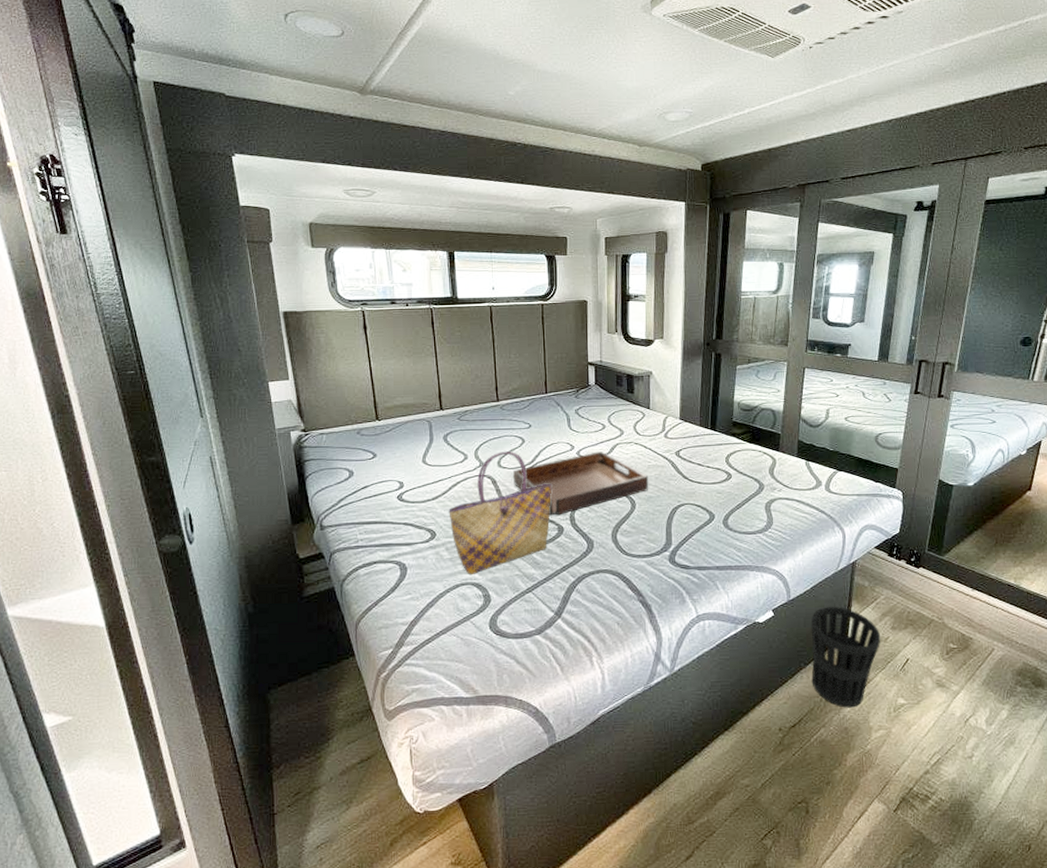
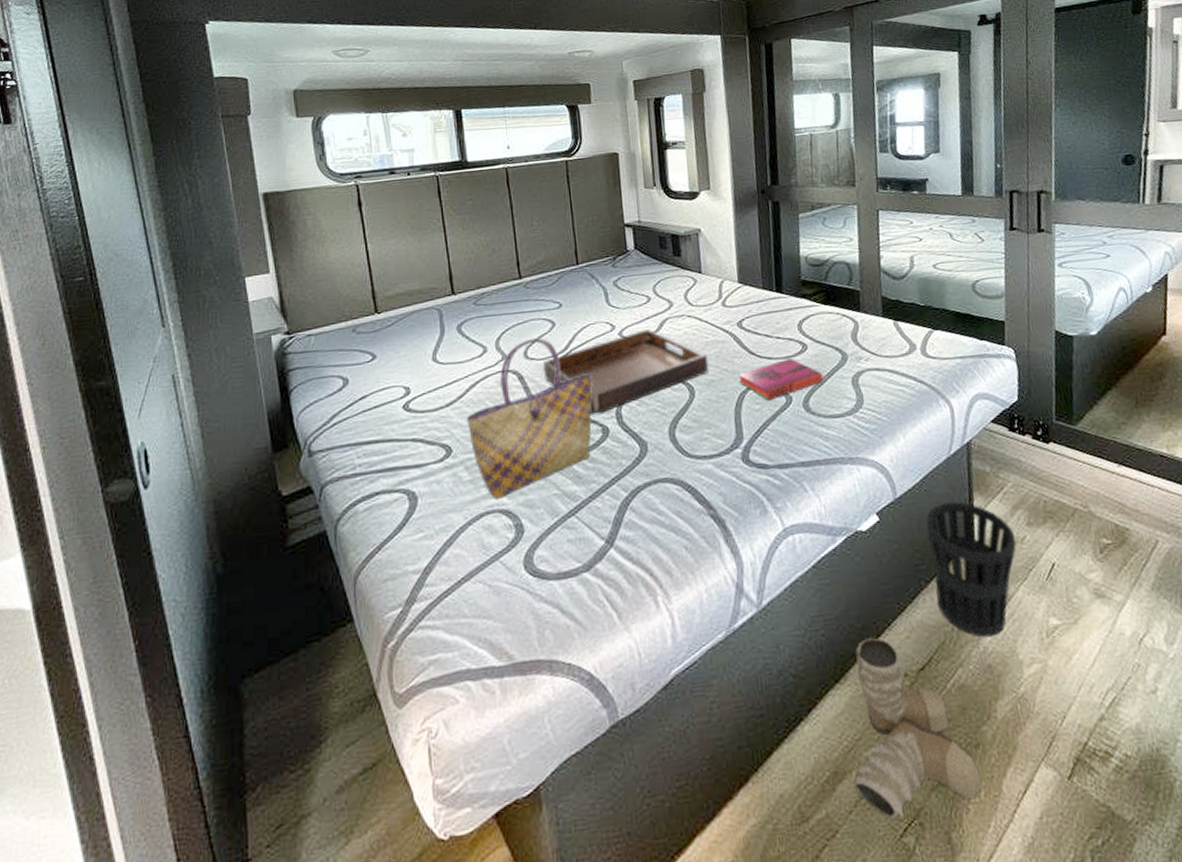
hardback book: none [672,483,742,517] -> present [738,357,824,401]
boots: none [730,701,828,828] -> present [853,637,982,820]

